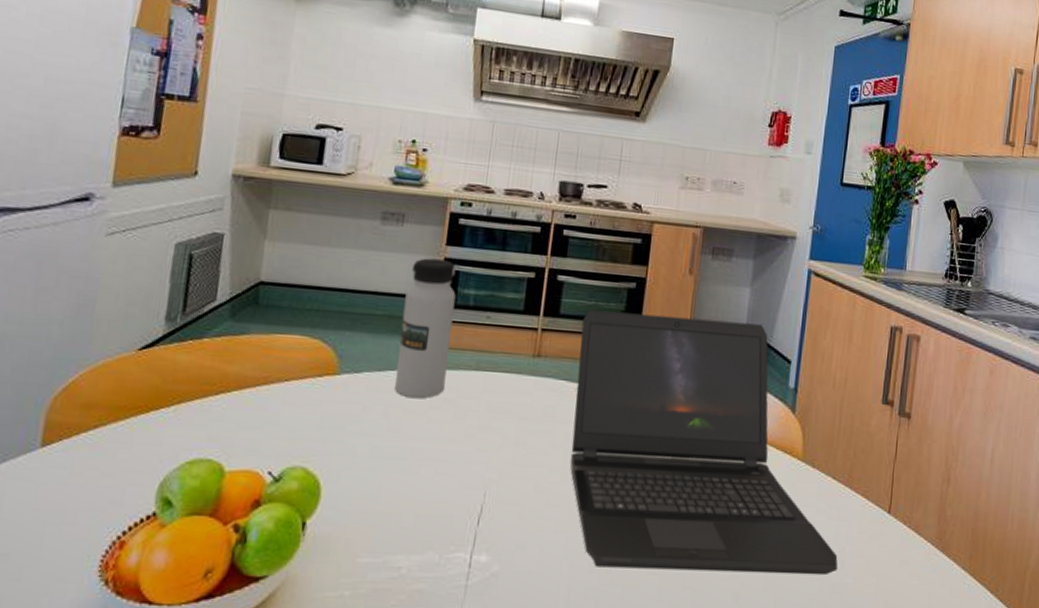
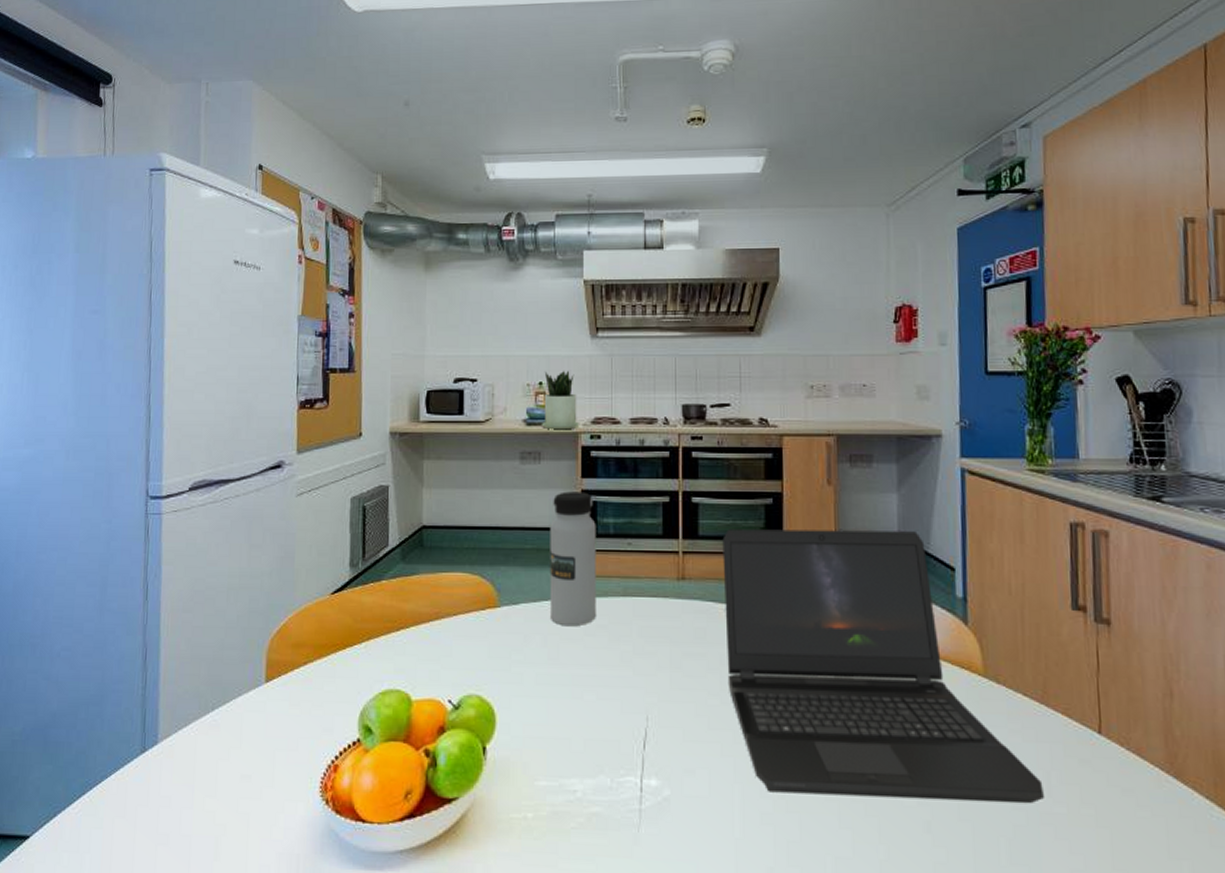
planter: none [408,129,452,194] -> present [541,370,580,430]

